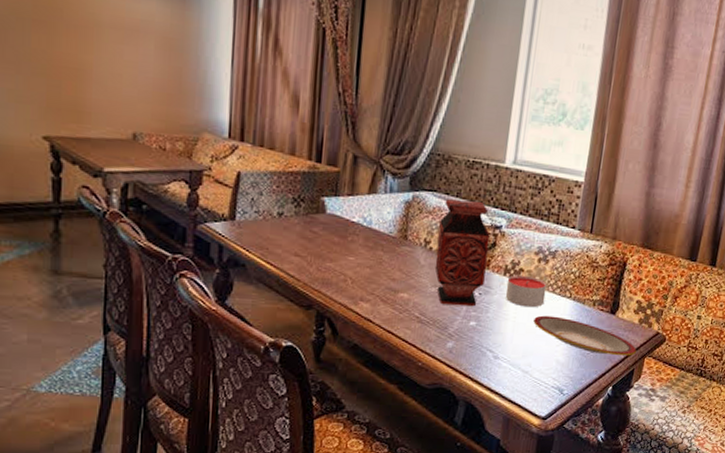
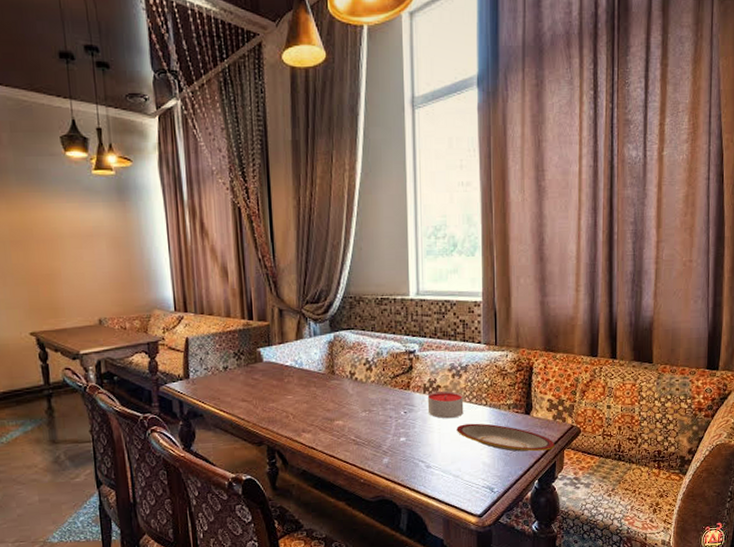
vase: present [434,199,490,307] -> none [360,332,407,427]

